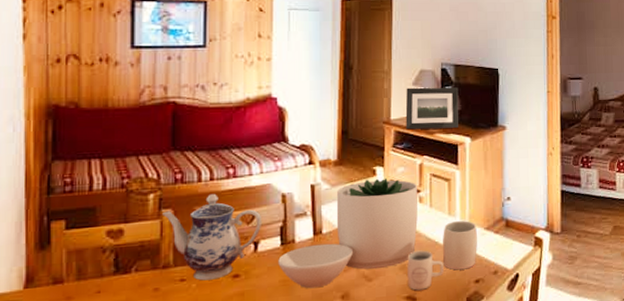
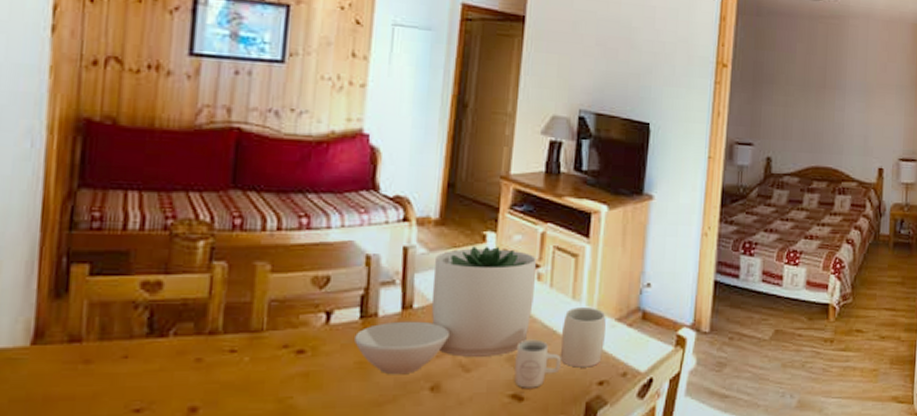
teapot: present [161,193,263,281] -> none [212,247,339,354]
picture frame: present [405,87,459,130] -> none [528,136,598,193]

